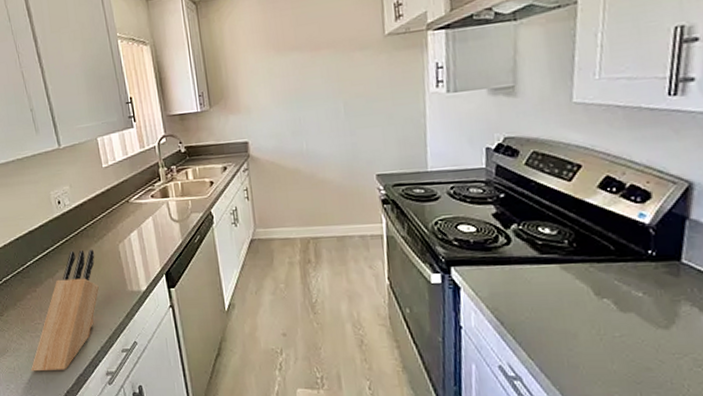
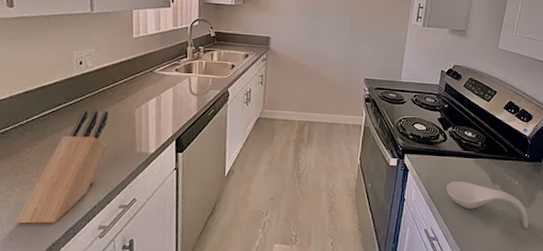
spoon rest: none [521,296,674,360] -> present [446,180,529,228]

